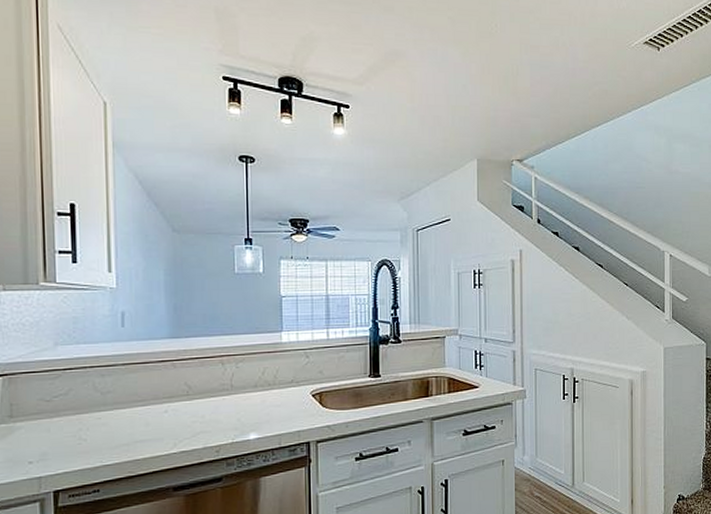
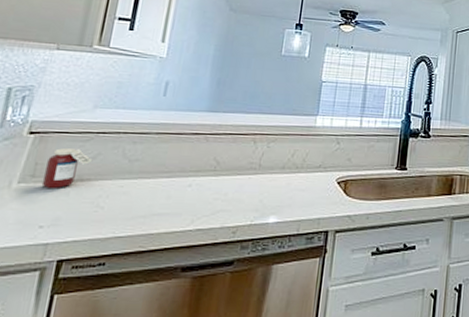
jar: none [20,386,66,426] -> present [41,148,93,188]

